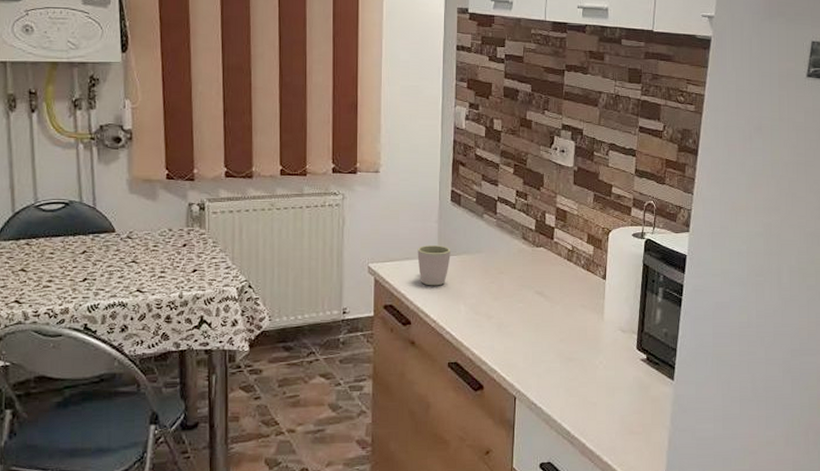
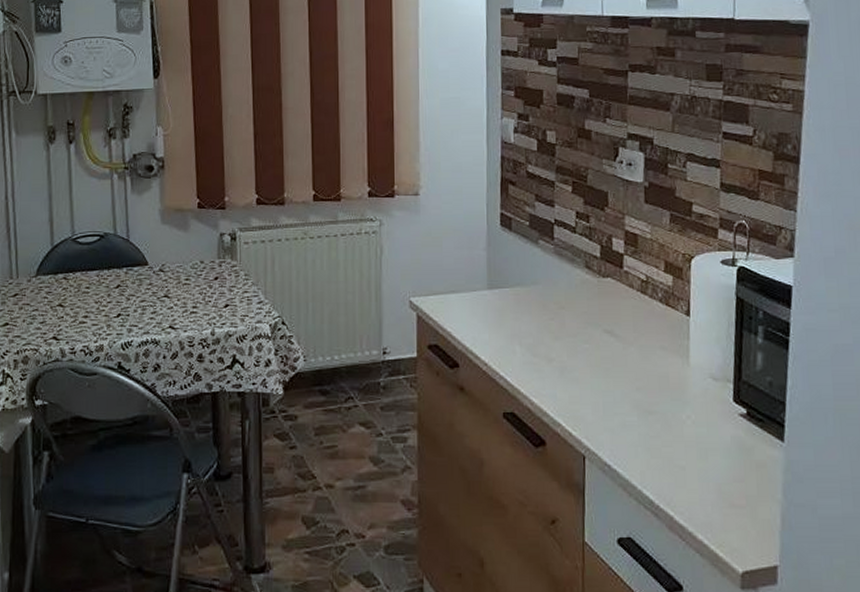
mug: present [417,245,451,286] -> none [464,276,502,323]

